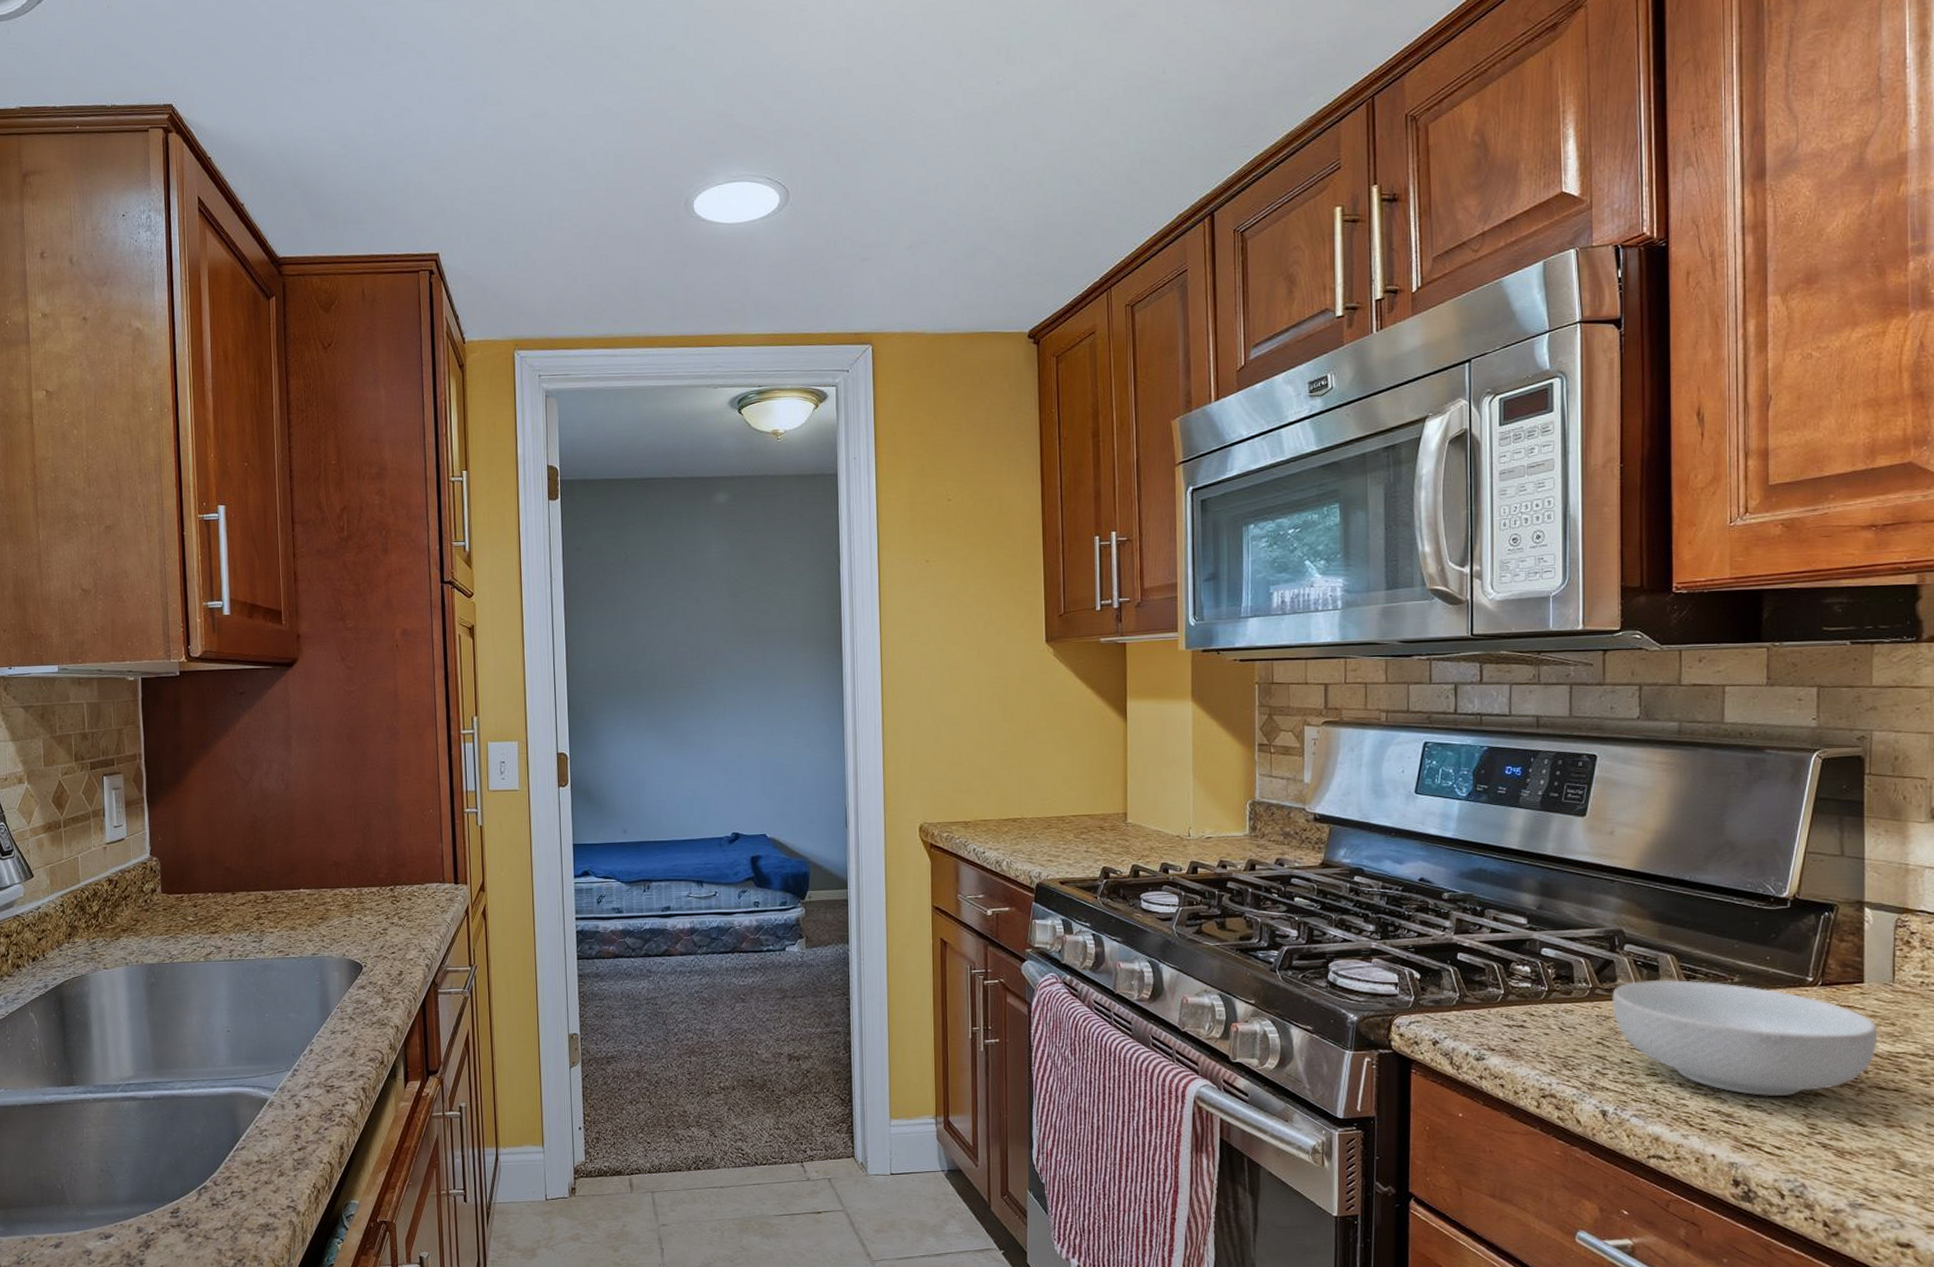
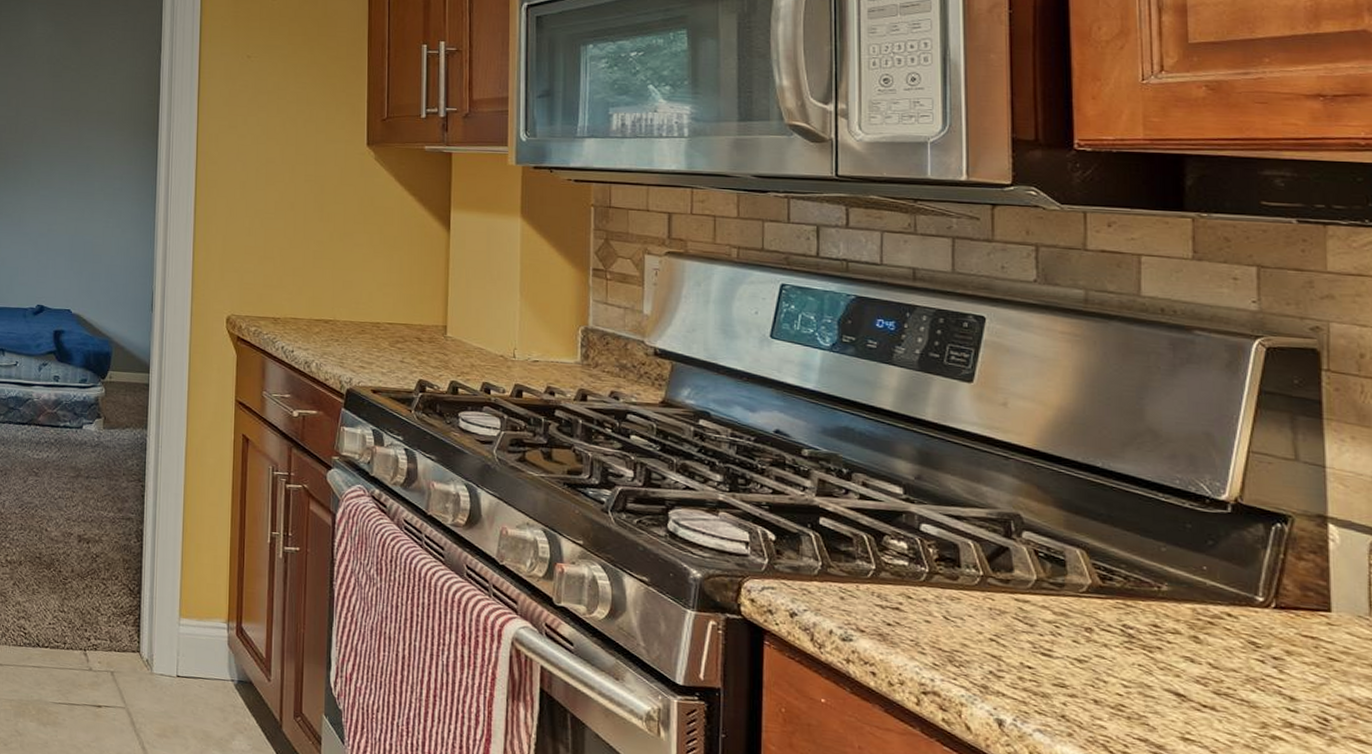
cereal bowl: present [1612,979,1878,1097] -> none [1008,575,1353,734]

